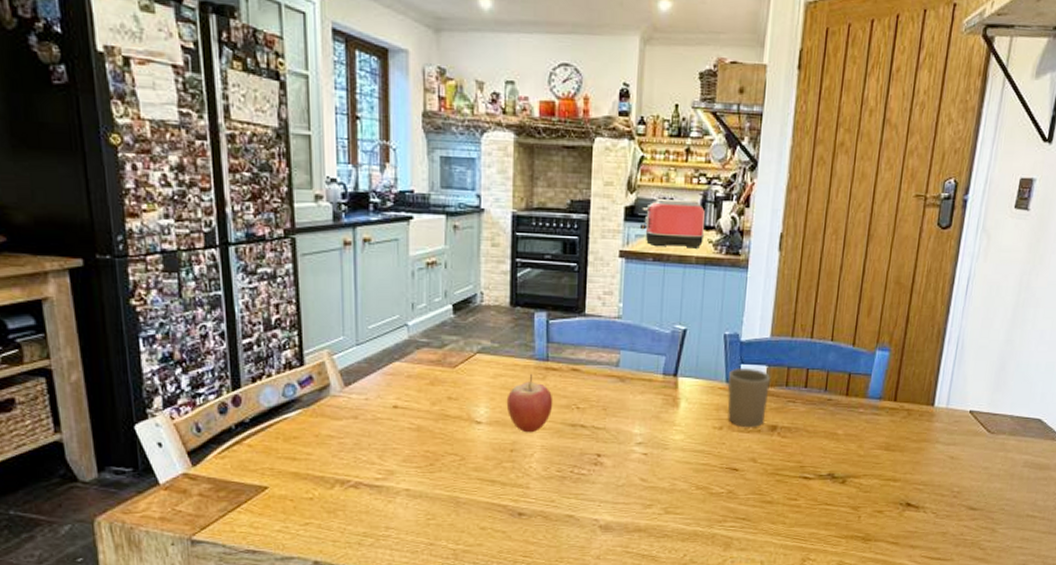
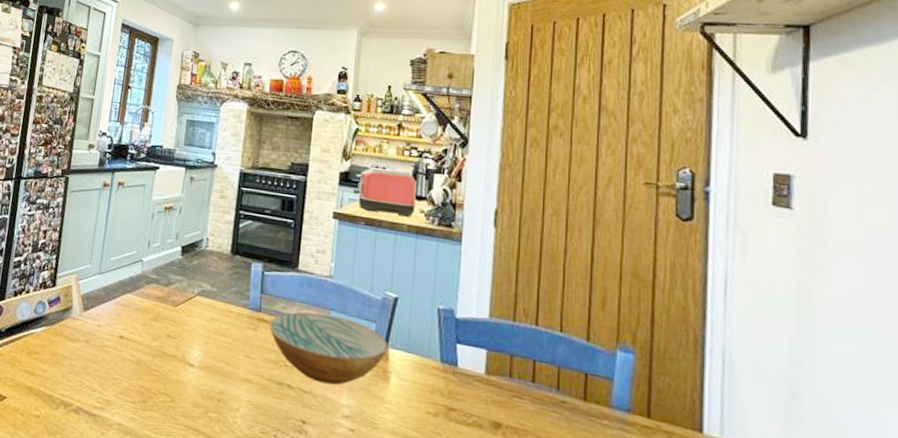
fruit: present [506,373,553,433] -> none [218,322,263,385]
bowl: none [558,354,678,418] -> present [269,312,389,385]
mug: present [727,367,771,428] -> none [442,348,492,422]

